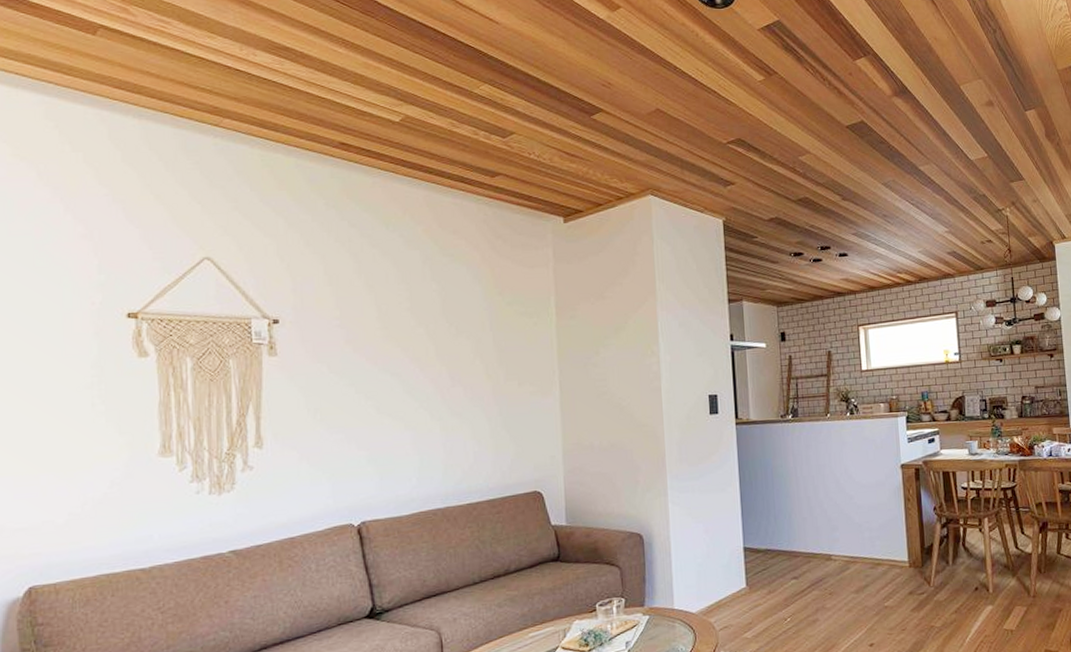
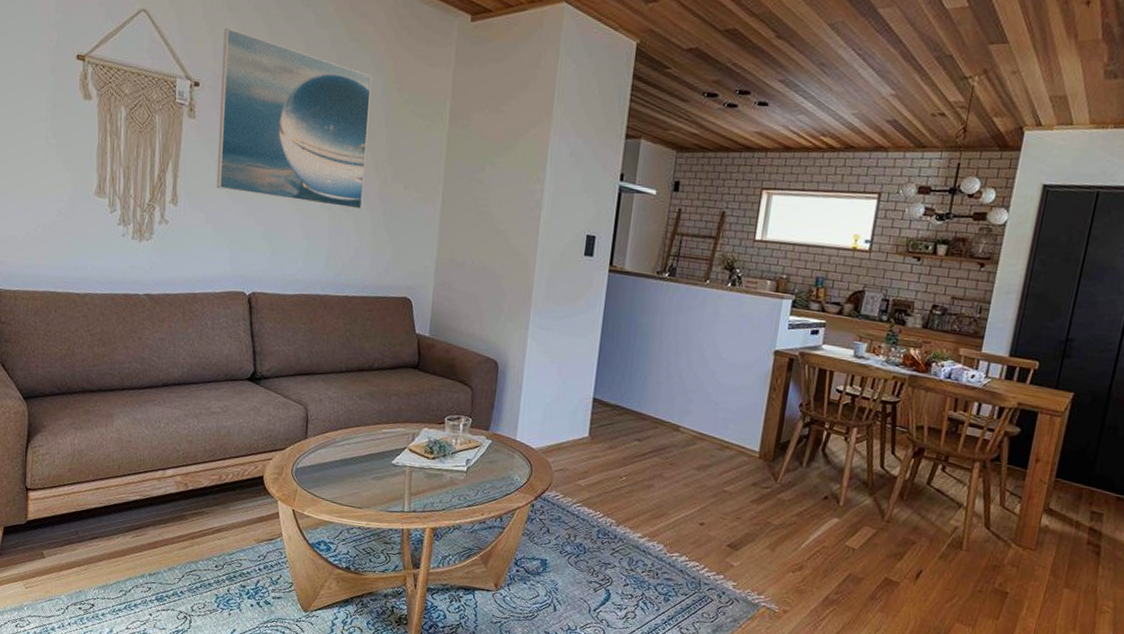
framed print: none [303,263,476,422] -> present [216,28,372,210]

